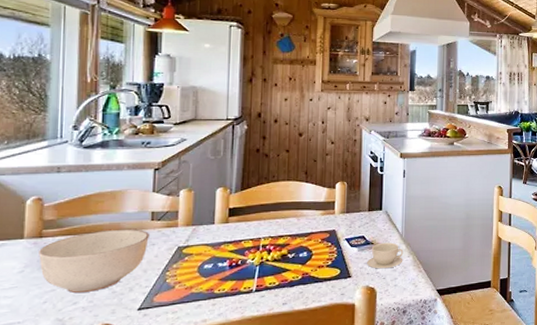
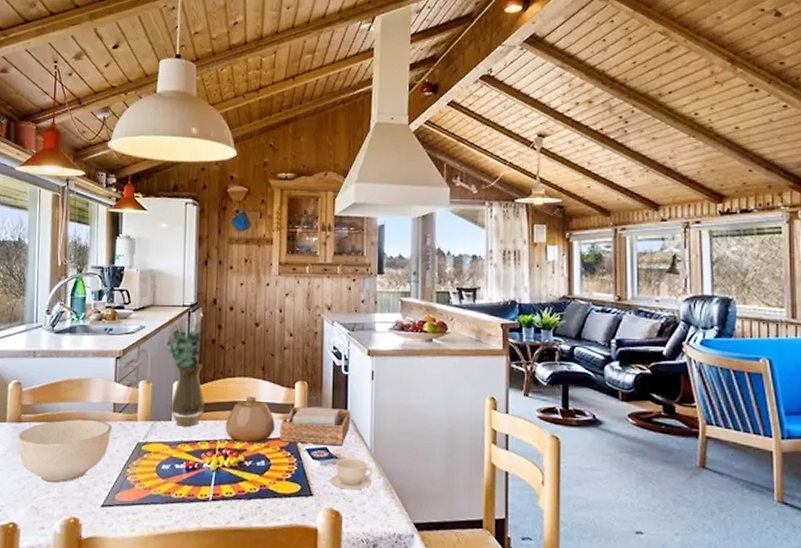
vase: none [209,137,249,228] -> present [166,325,205,427]
sugar bowl: none [269,197,317,237] -> present [225,396,275,442]
napkin holder: none [321,202,385,235] -> present [280,406,351,446]

